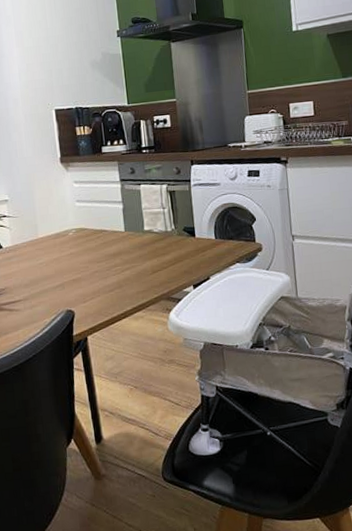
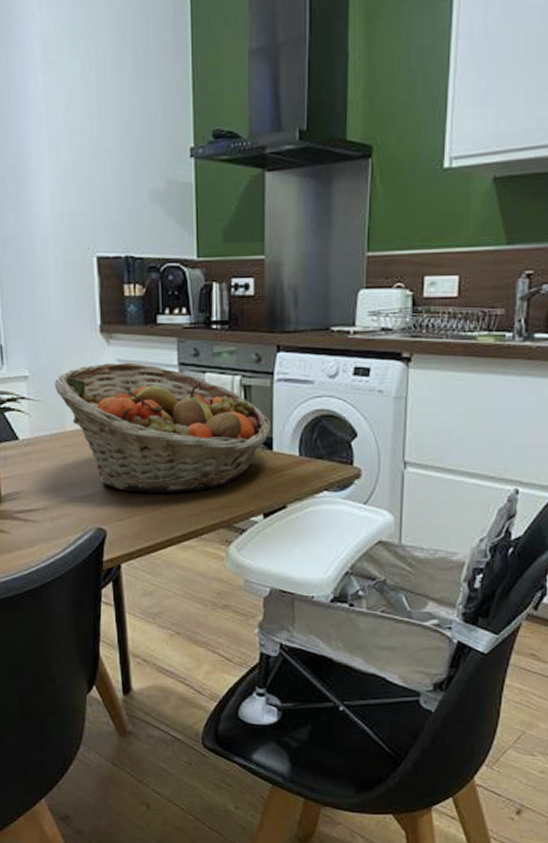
fruit basket: none [28,182,193,279] -> present [54,362,271,492]

